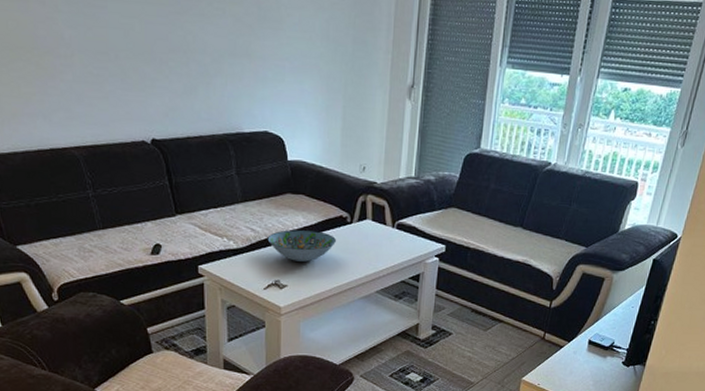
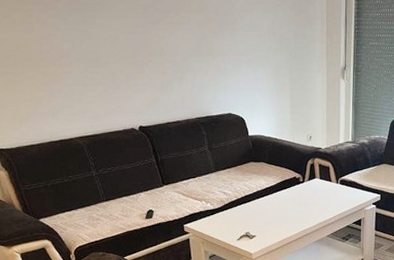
decorative bowl: present [267,229,337,262] -> none [237,190,293,216]

